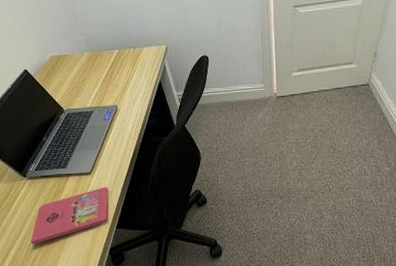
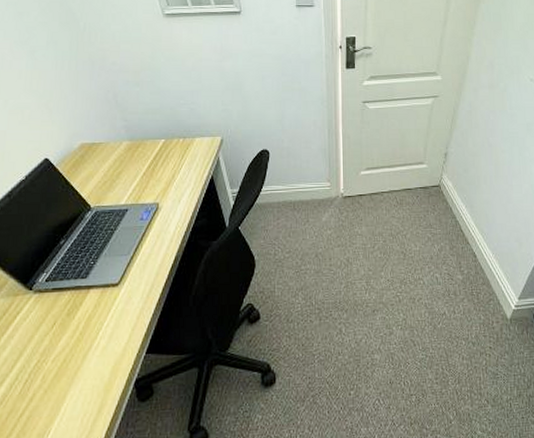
notebook: present [30,187,109,245] -> none [29,301,140,379]

